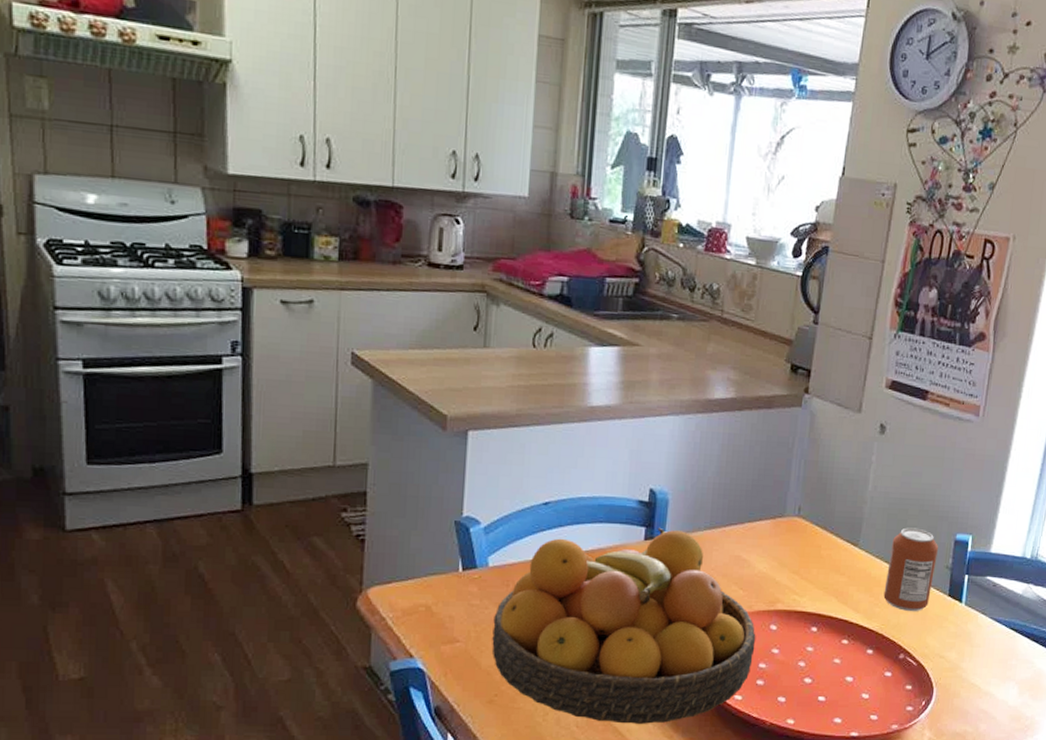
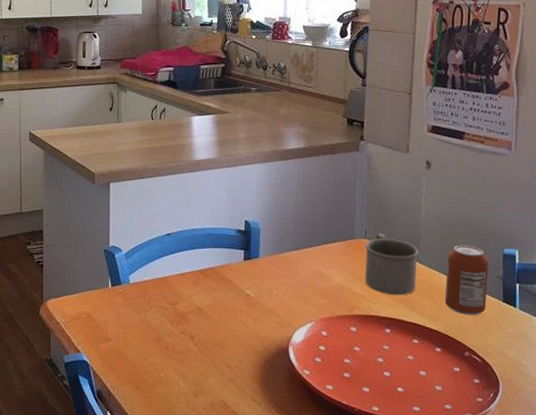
fruit bowl: present [492,527,756,724] -> none [135,250,340,408]
mug: none [793,511,861,587] -> present [364,233,419,296]

